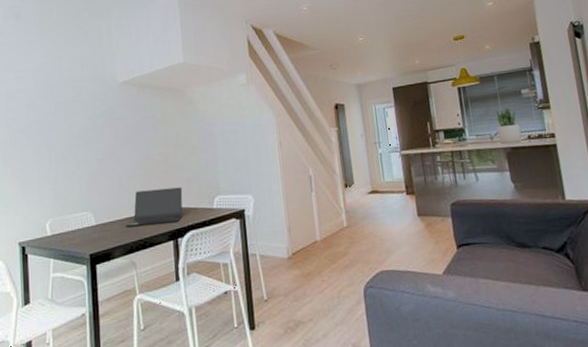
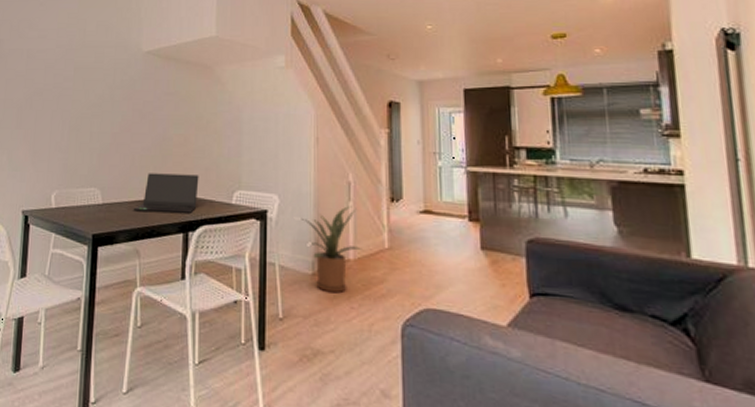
house plant: none [274,196,326,271] -> present [301,206,362,294]
planter: present [497,107,522,145] -> none [600,129,634,177]

